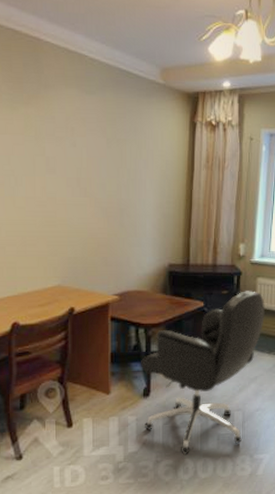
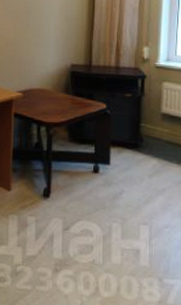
office chair: present [141,291,266,455] -> none [42,95,173,267]

